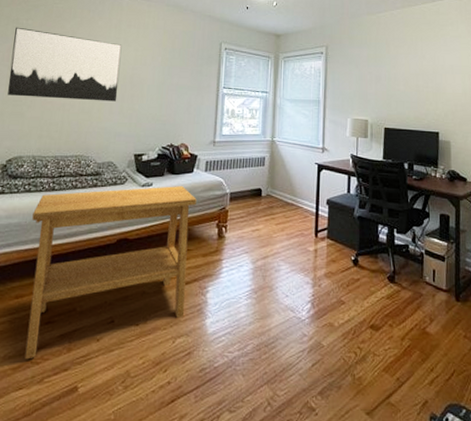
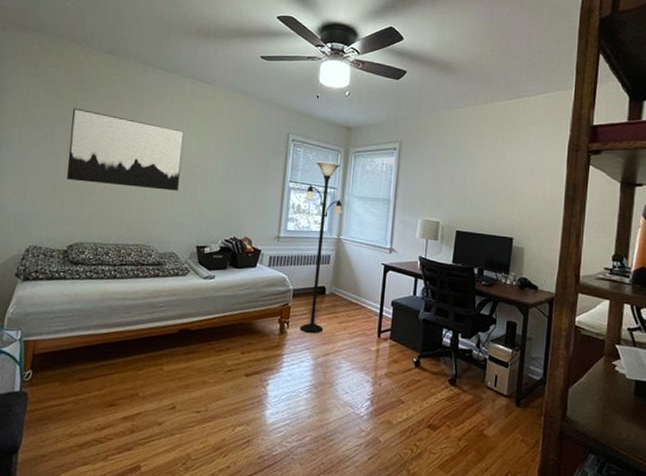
side table: present [24,186,197,360] -> none [89,279,259,439]
floor lamp: none [237,67,276,237] -> present [299,161,343,334]

